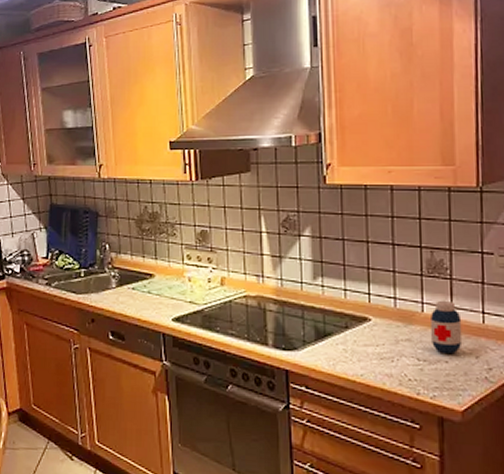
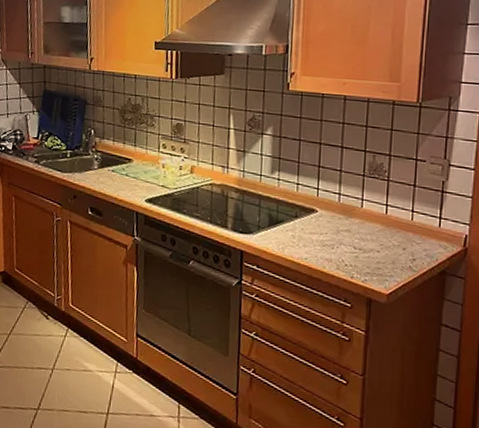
medicine bottle: present [431,300,463,354] -> none [367,198,394,245]

